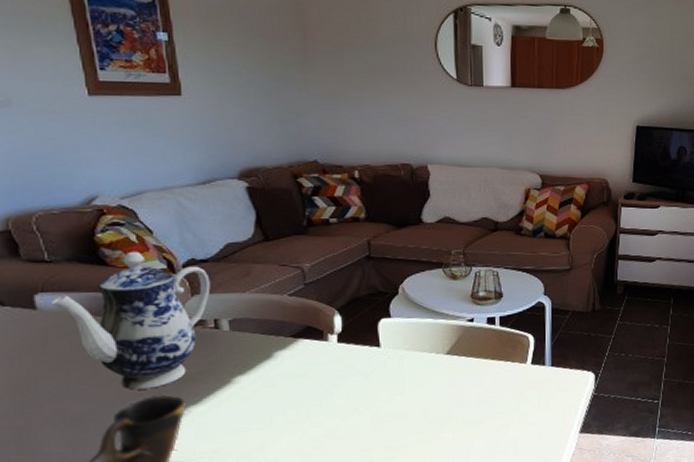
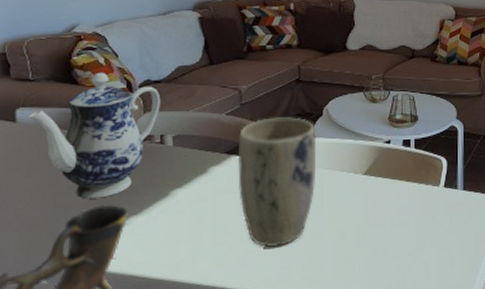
plant pot: none [304,297,394,431] -> present [237,117,317,248]

